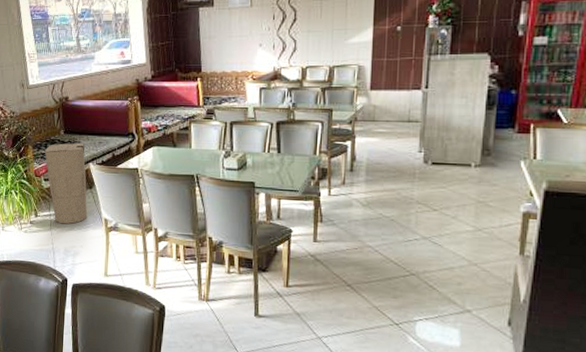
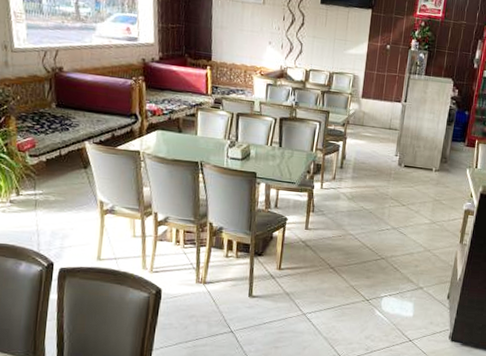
trash can: present [44,142,88,224] -> none [30,117,81,205]

